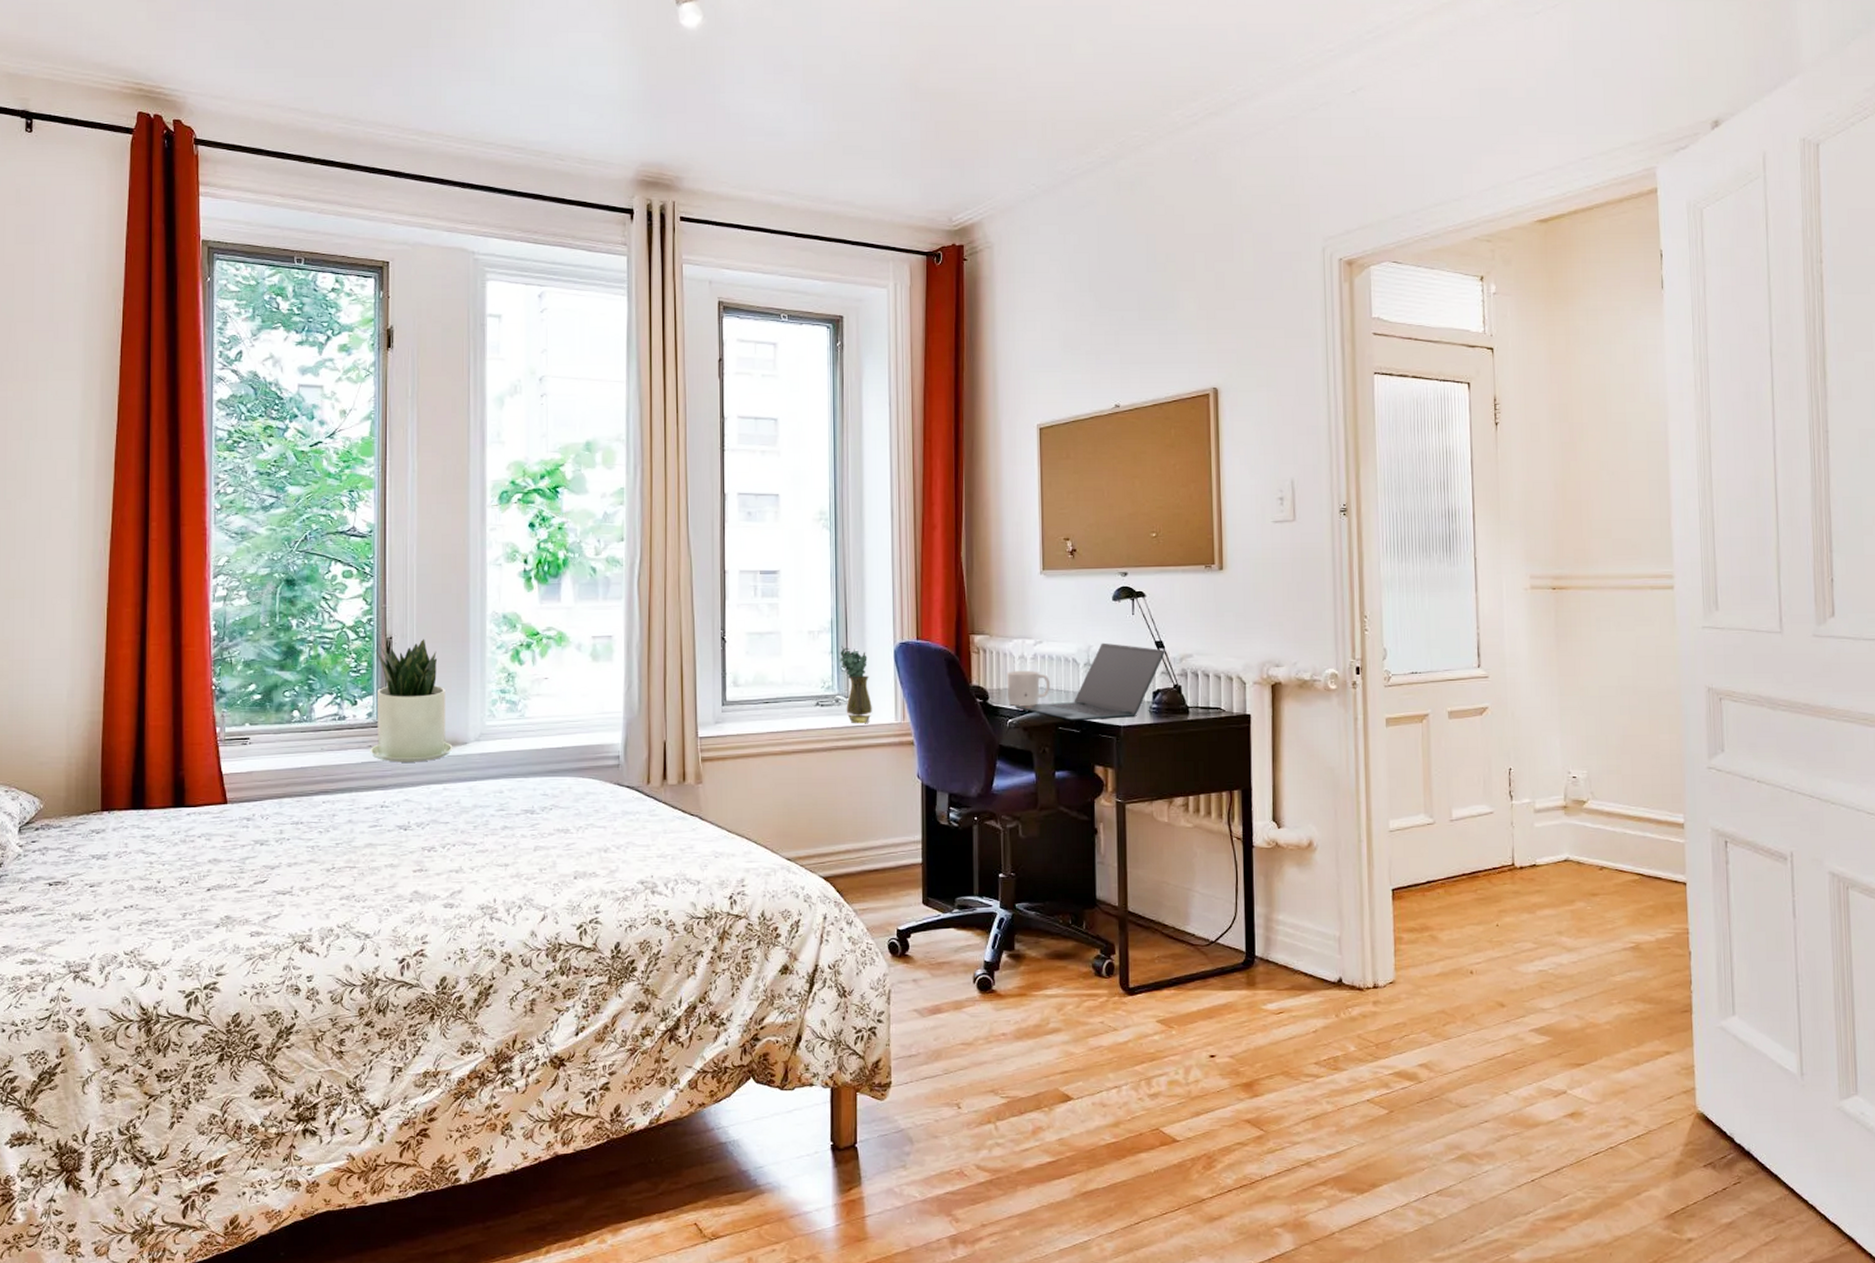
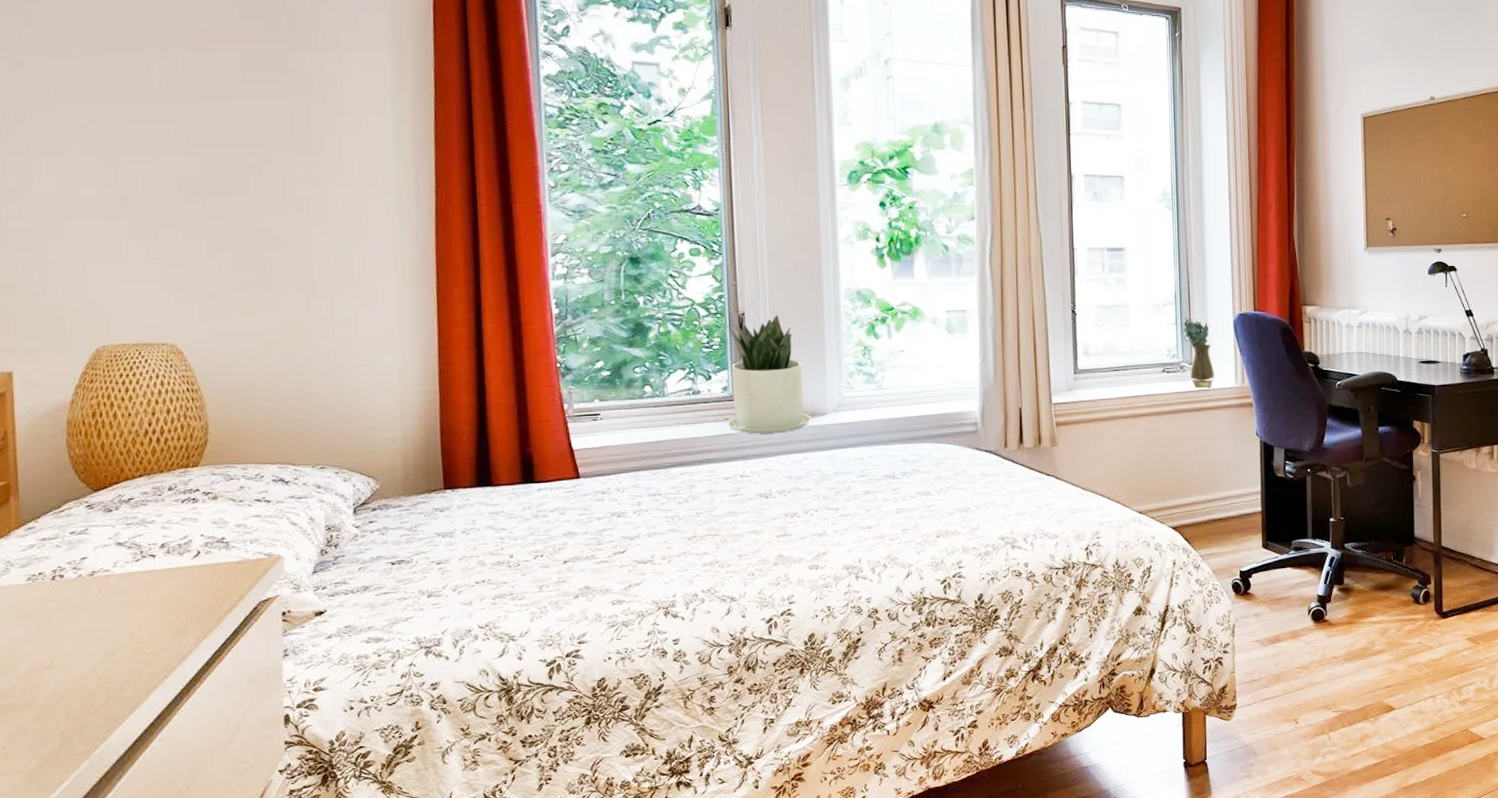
mug: present [1006,671,1050,706] -> none [1335,338,1374,369]
laptop: present [1016,642,1165,722] -> none [1343,312,1474,383]

